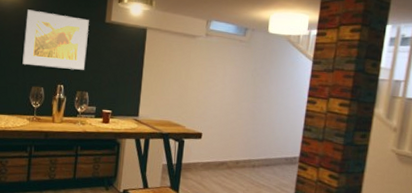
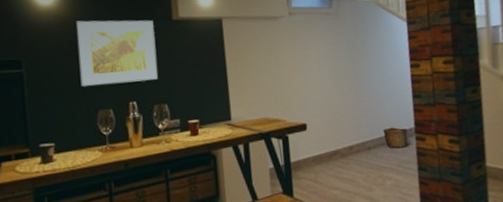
basket: none [269,152,292,173] -> present [382,127,408,149]

